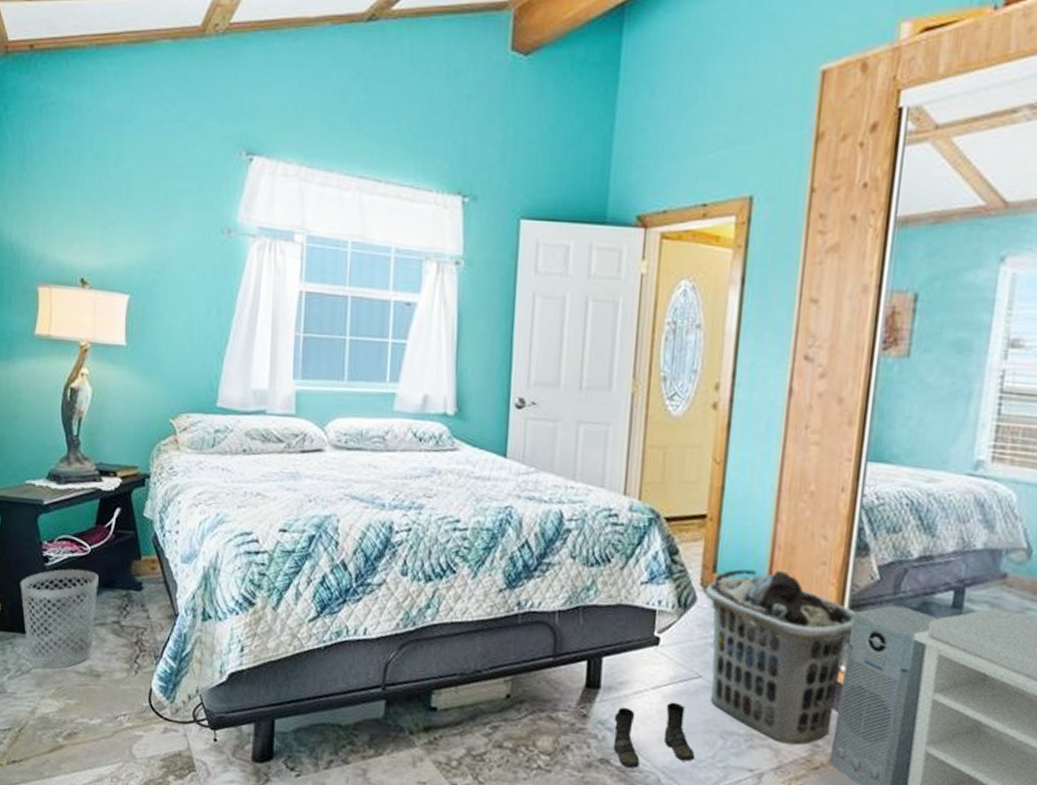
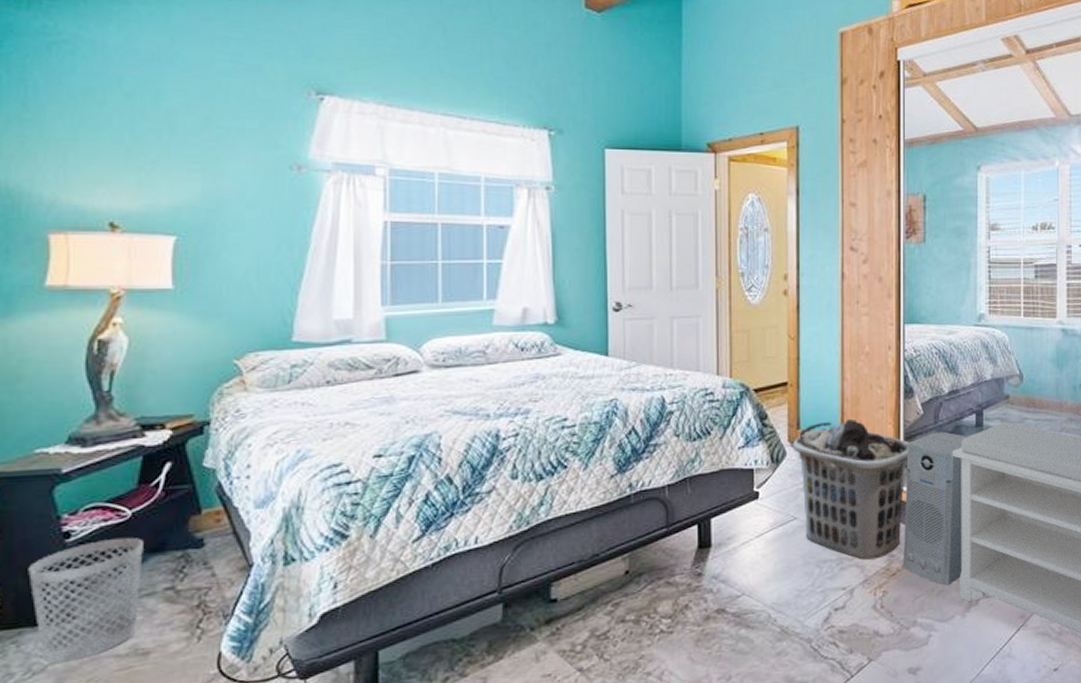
boots: present [613,702,695,768] -> none [726,545,798,611]

